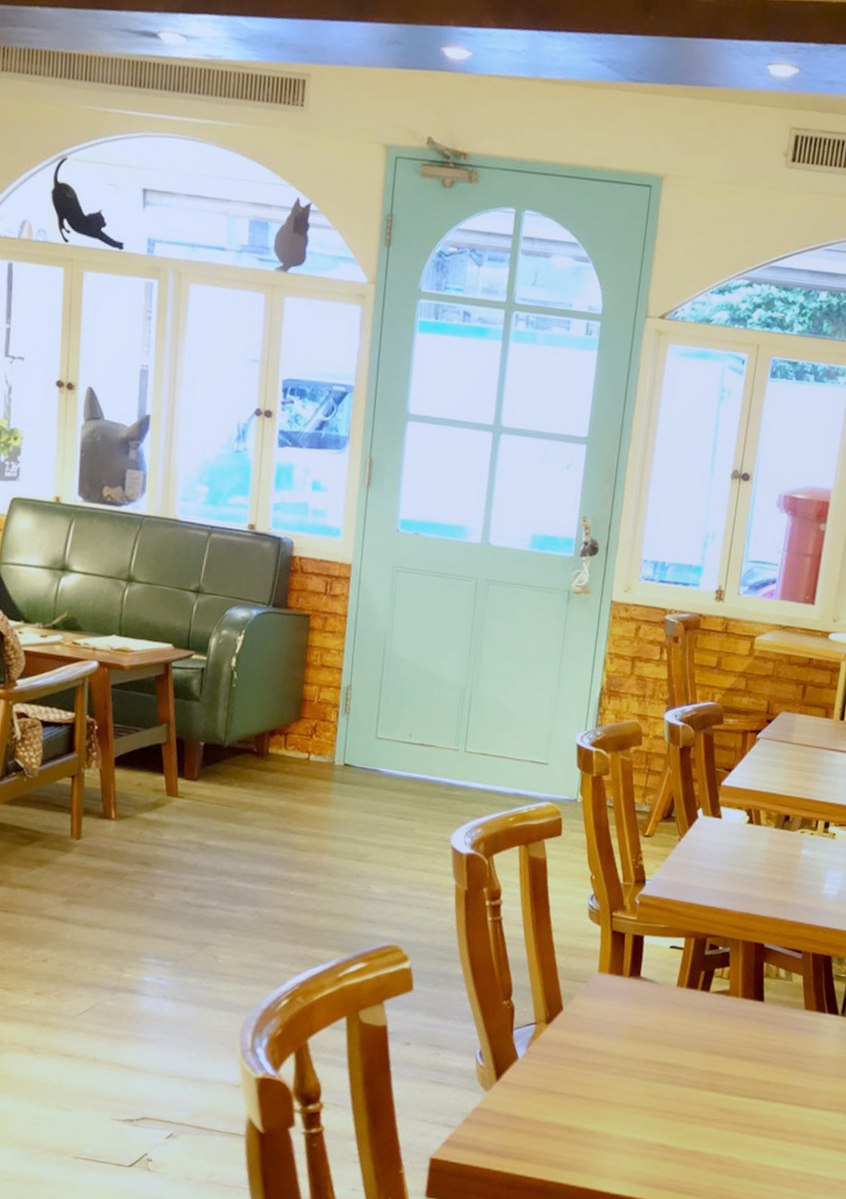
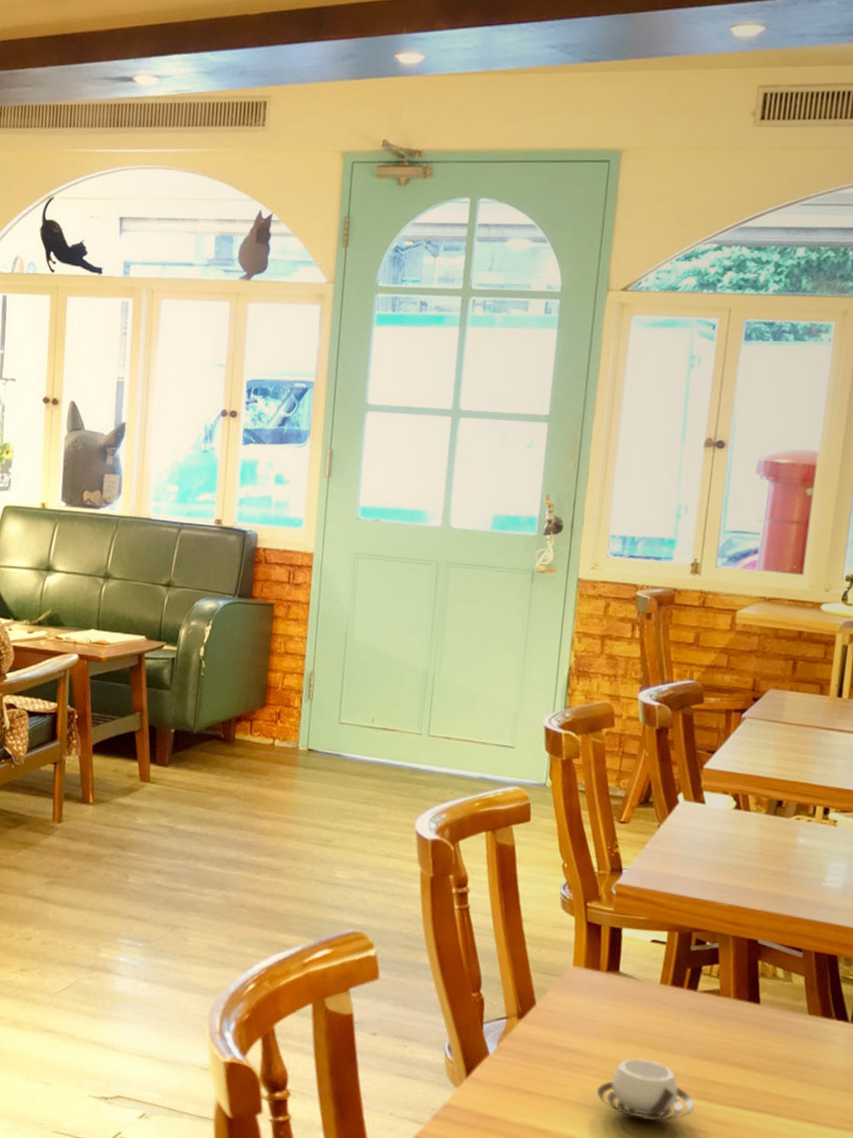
cup: none [617,1056,704,1113] -> present [597,1058,694,1121]

